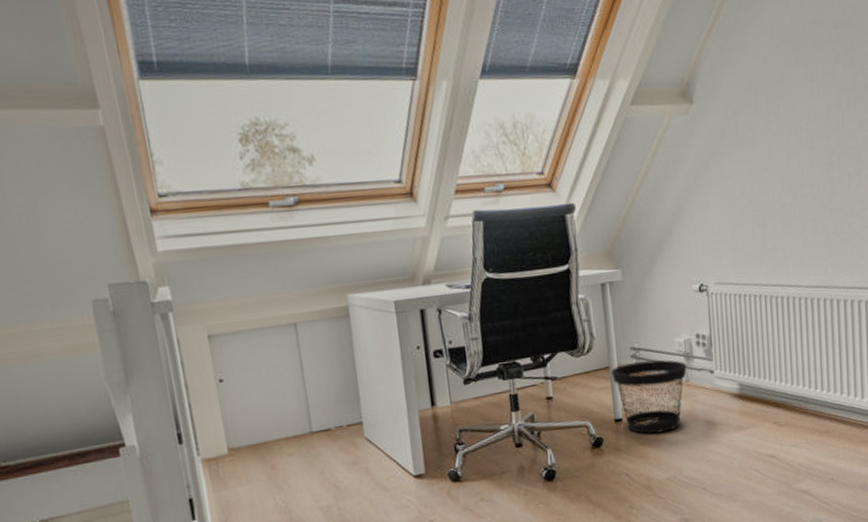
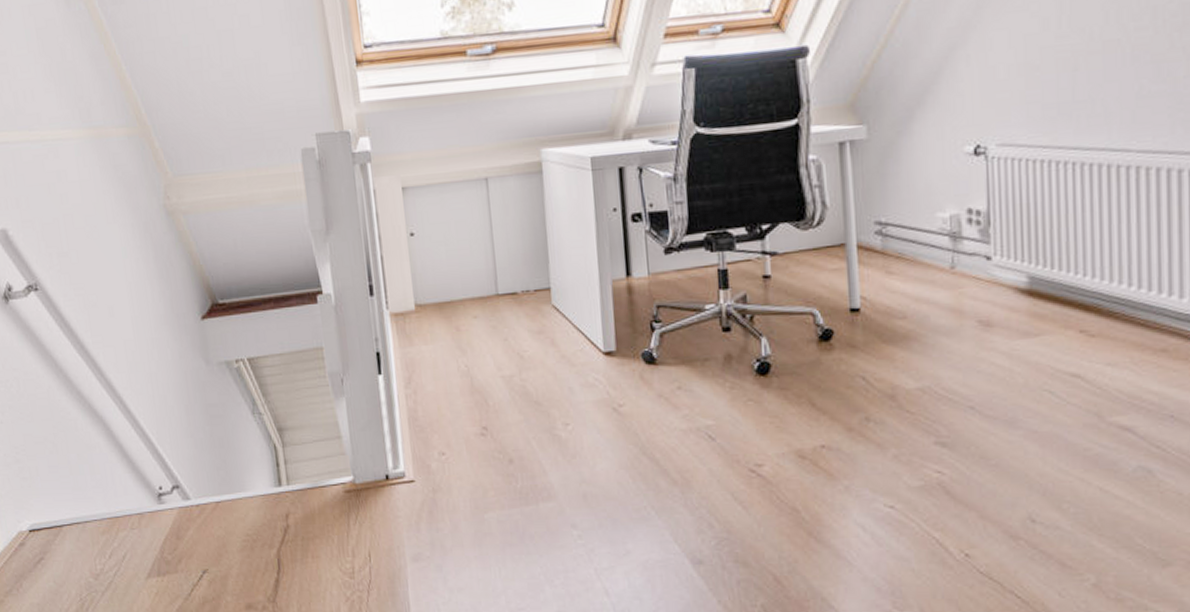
wastebasket: present [611,360,687,434] -> none [848,238,953,331]

